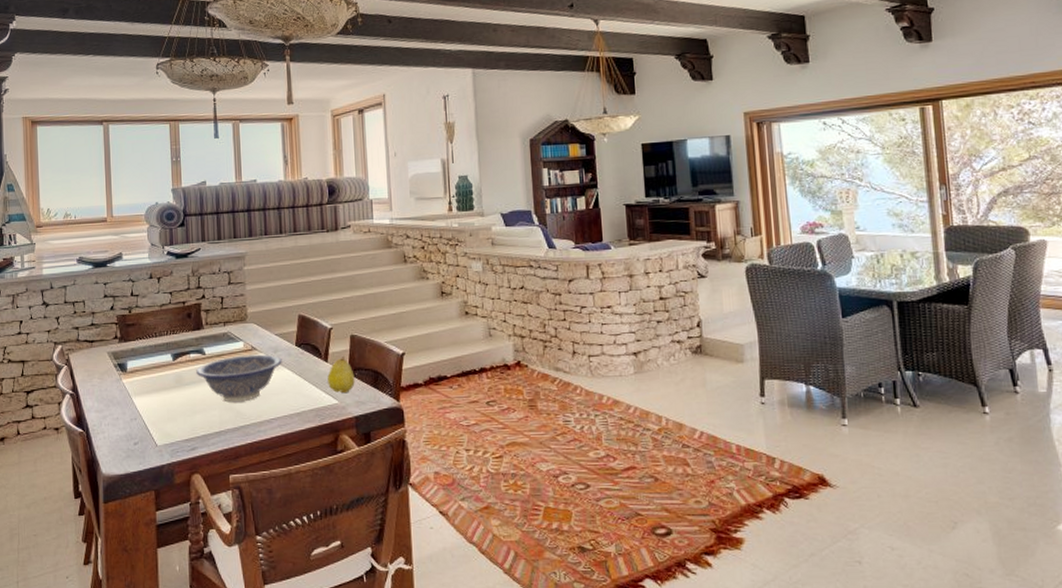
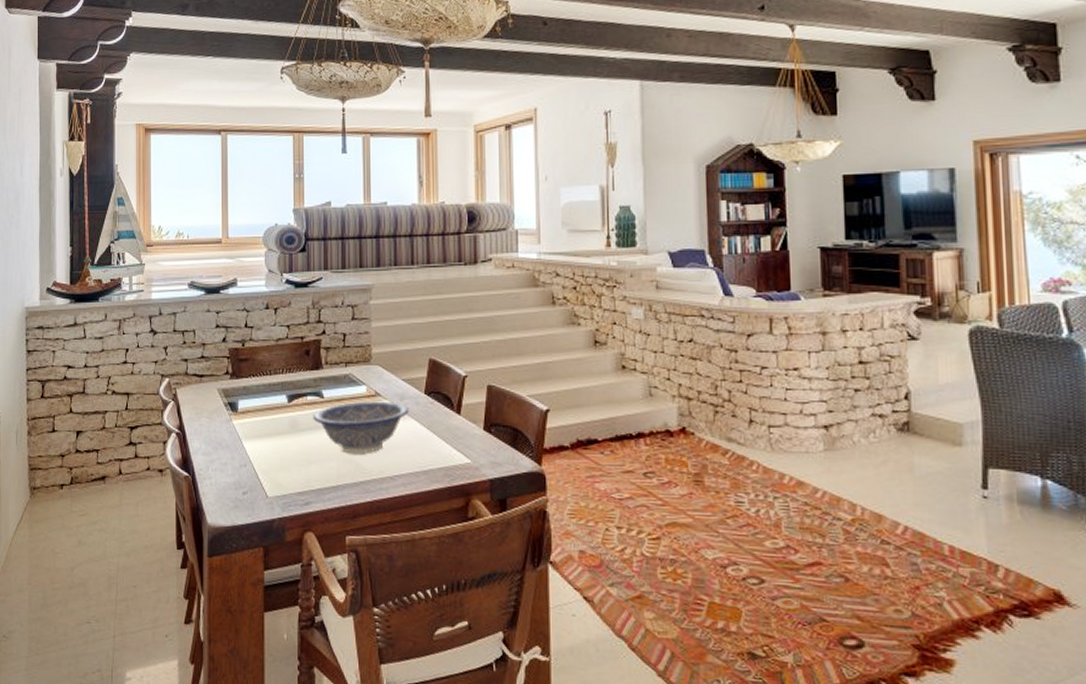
fruit: present [327,355,355,394] -> none [460,408,491,452]

